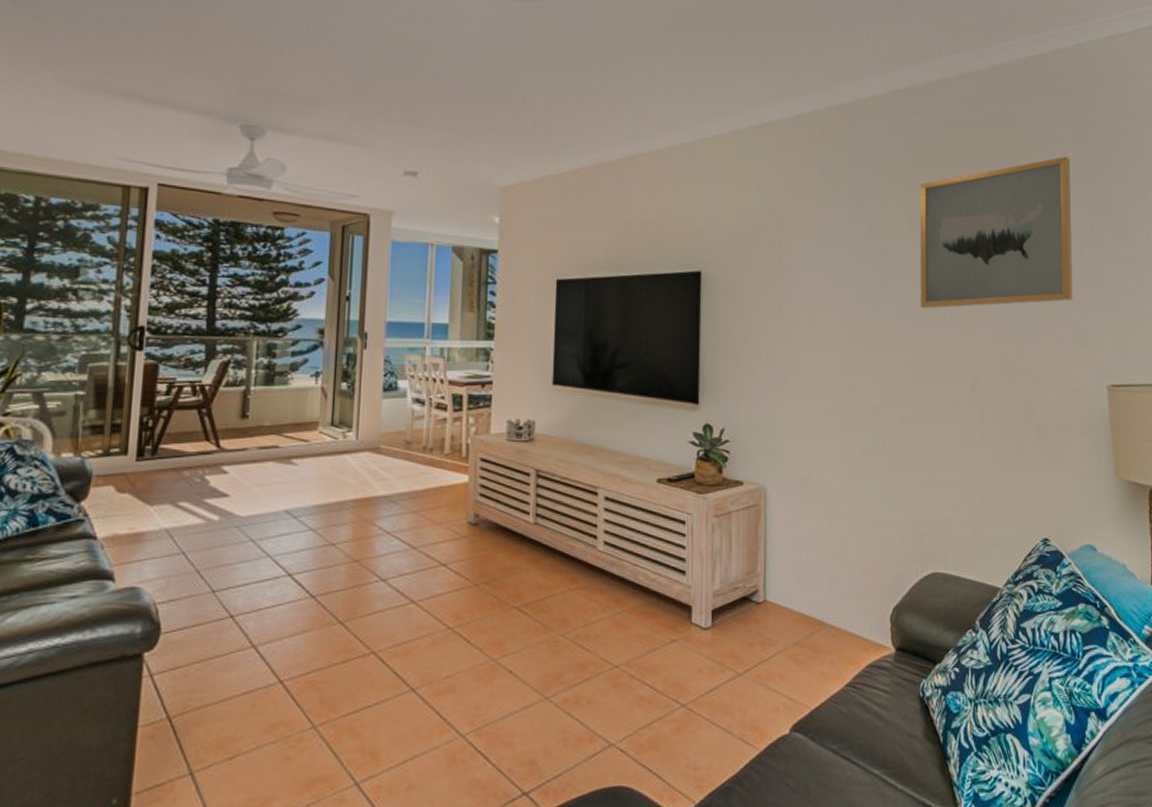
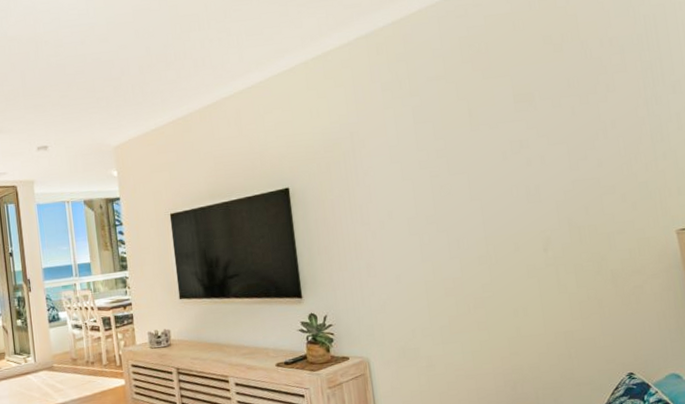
wall art: present [919,156,1073,309] -> none [474,28,633,188]

